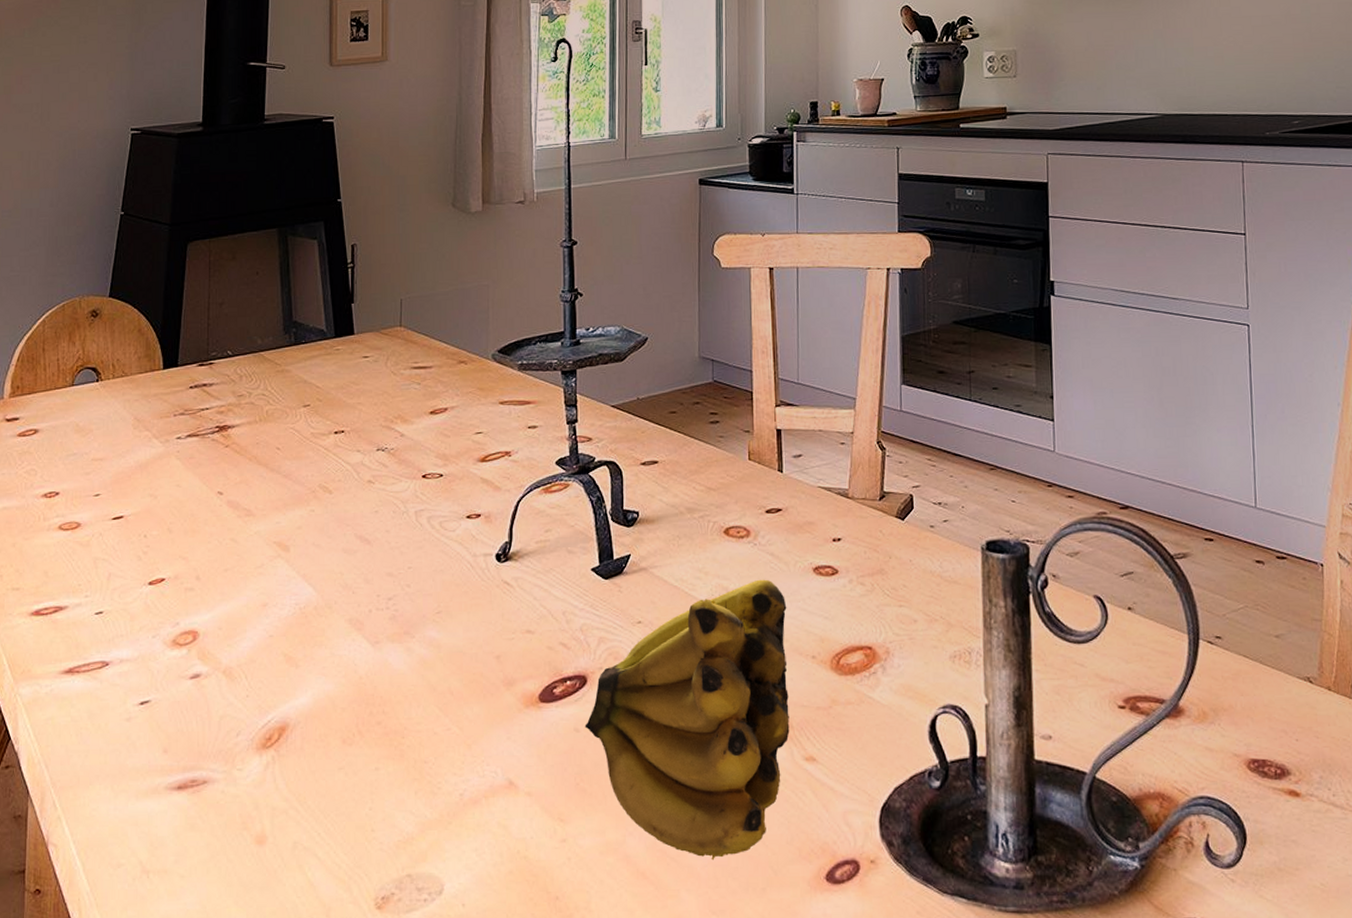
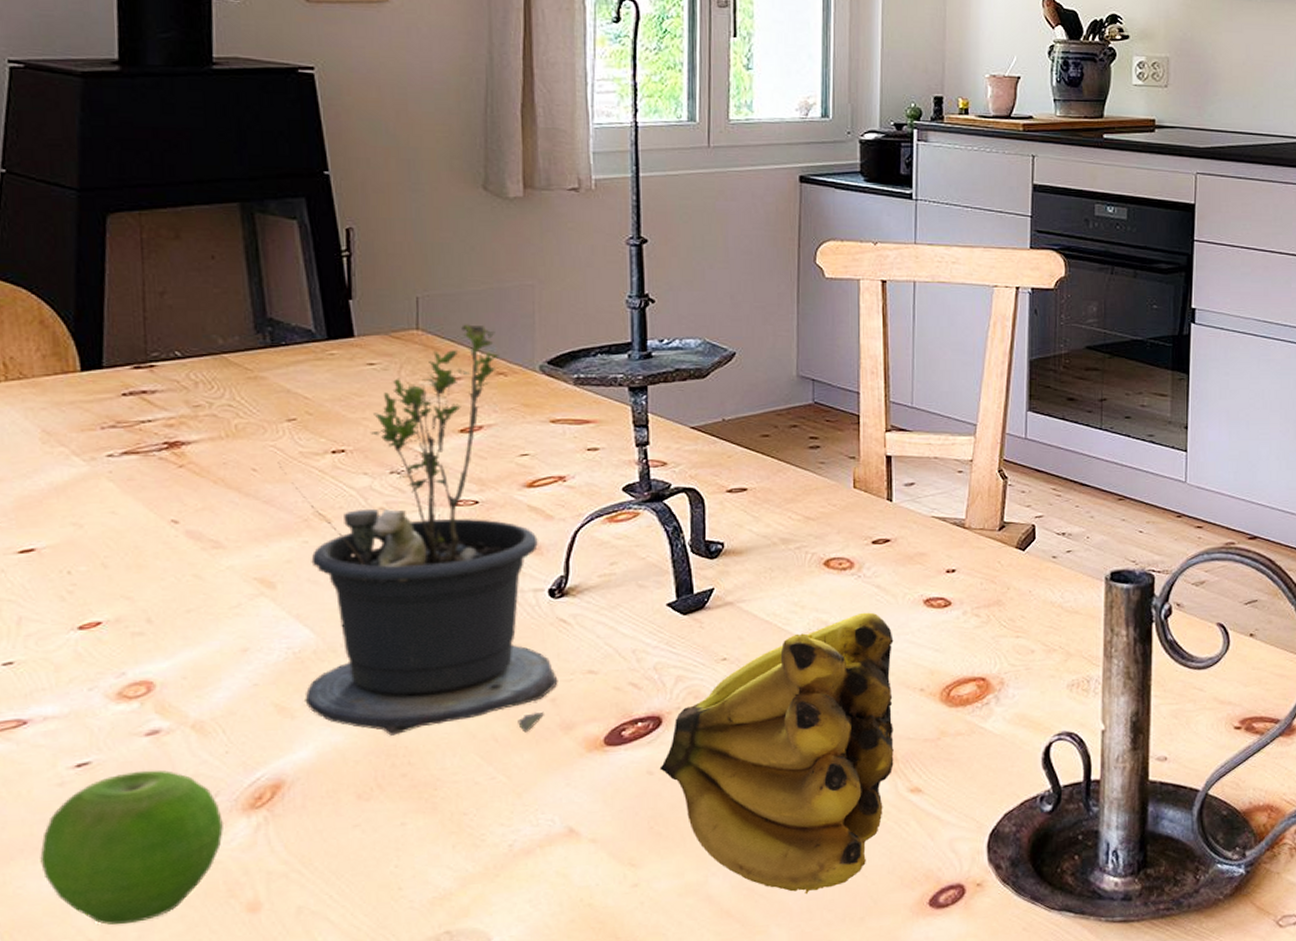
fruit: none [110,709,241,848] -> present [40,770,223,925]
potted plant: none [295,320,502,687] -> present [277,324,558,736]

